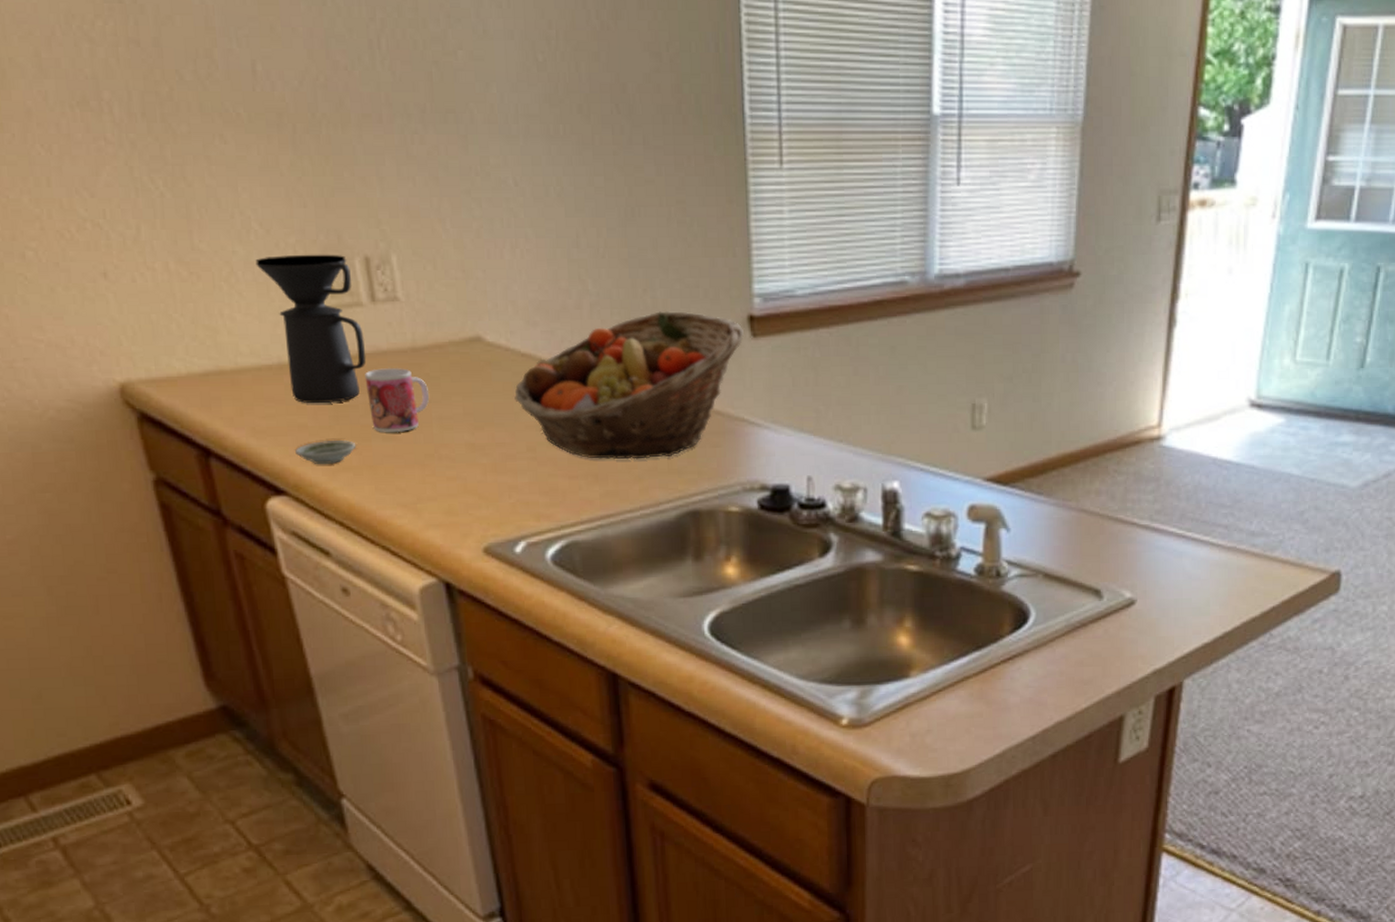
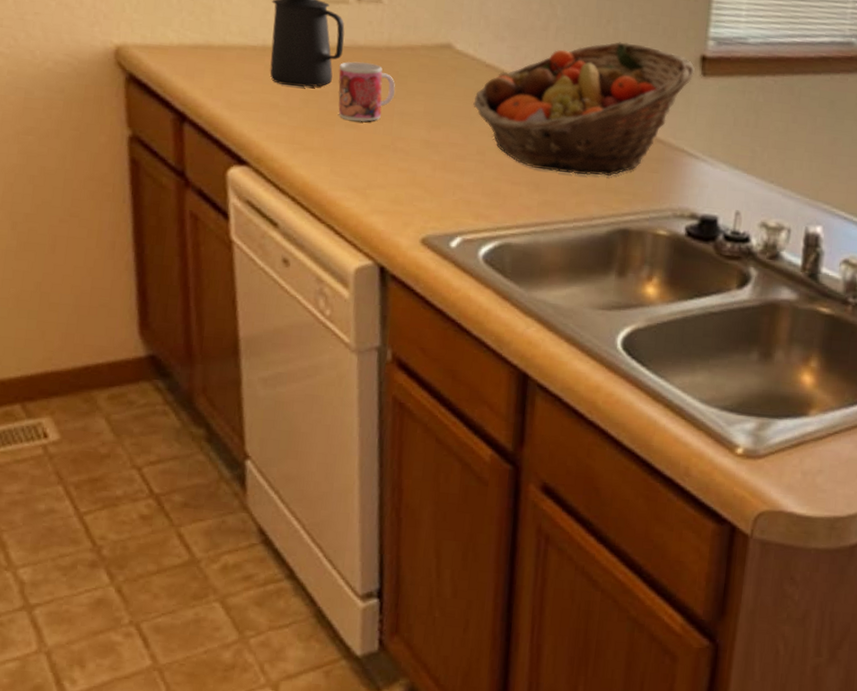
saucer: present [295,440,356,465] -> none [263,120,320,144]

